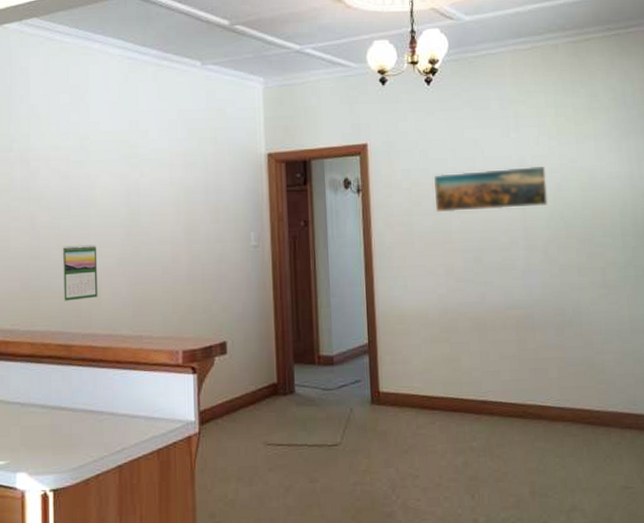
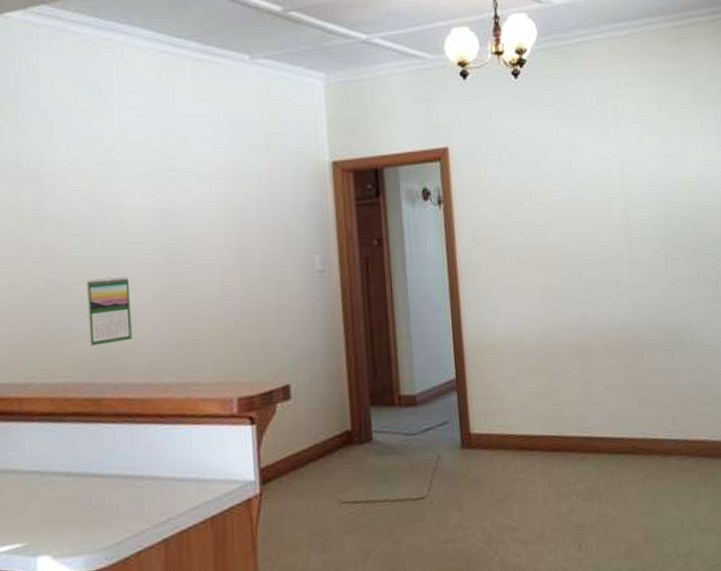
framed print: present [434,165,550,213] -> none [525,167,655,224]

